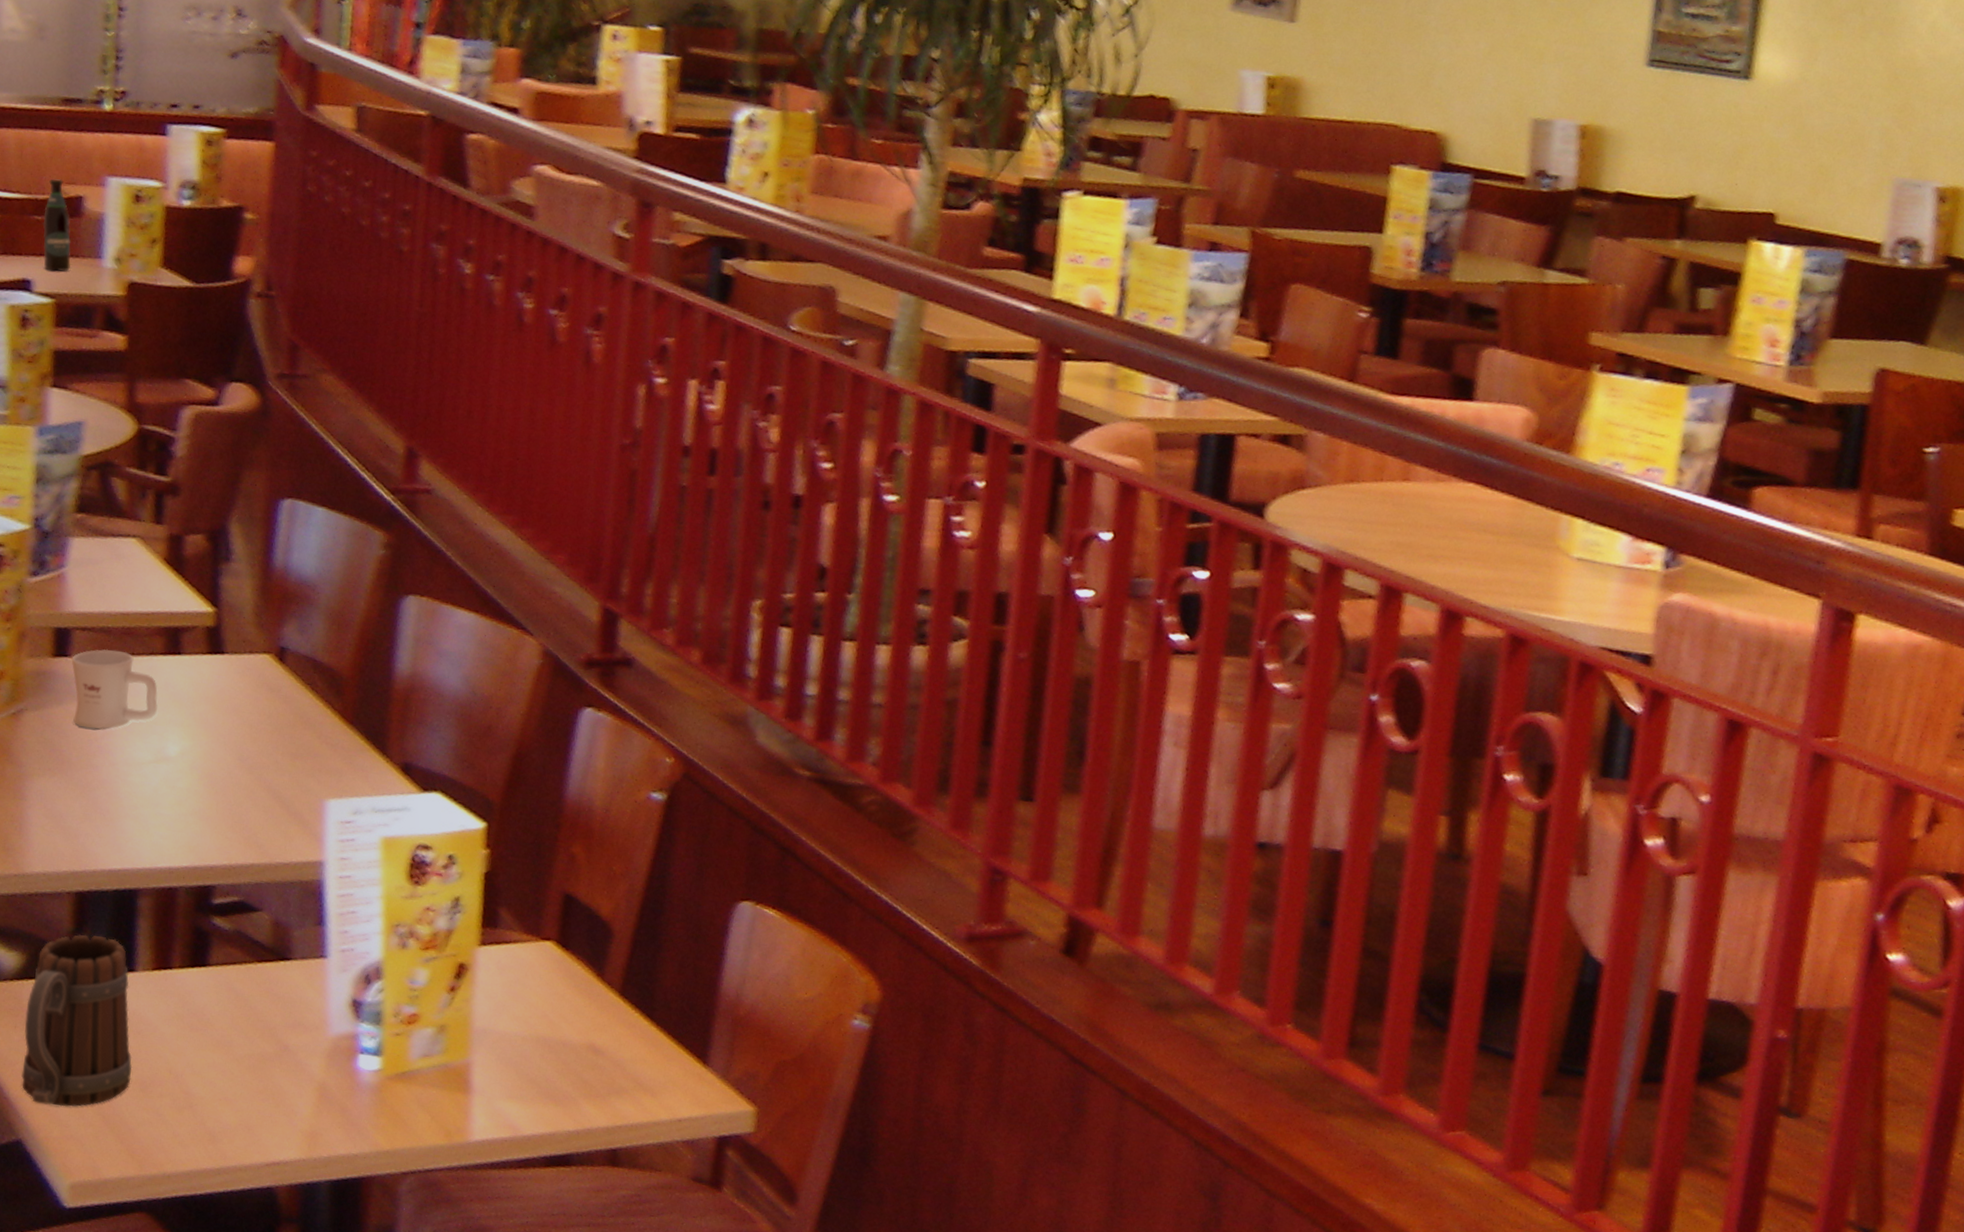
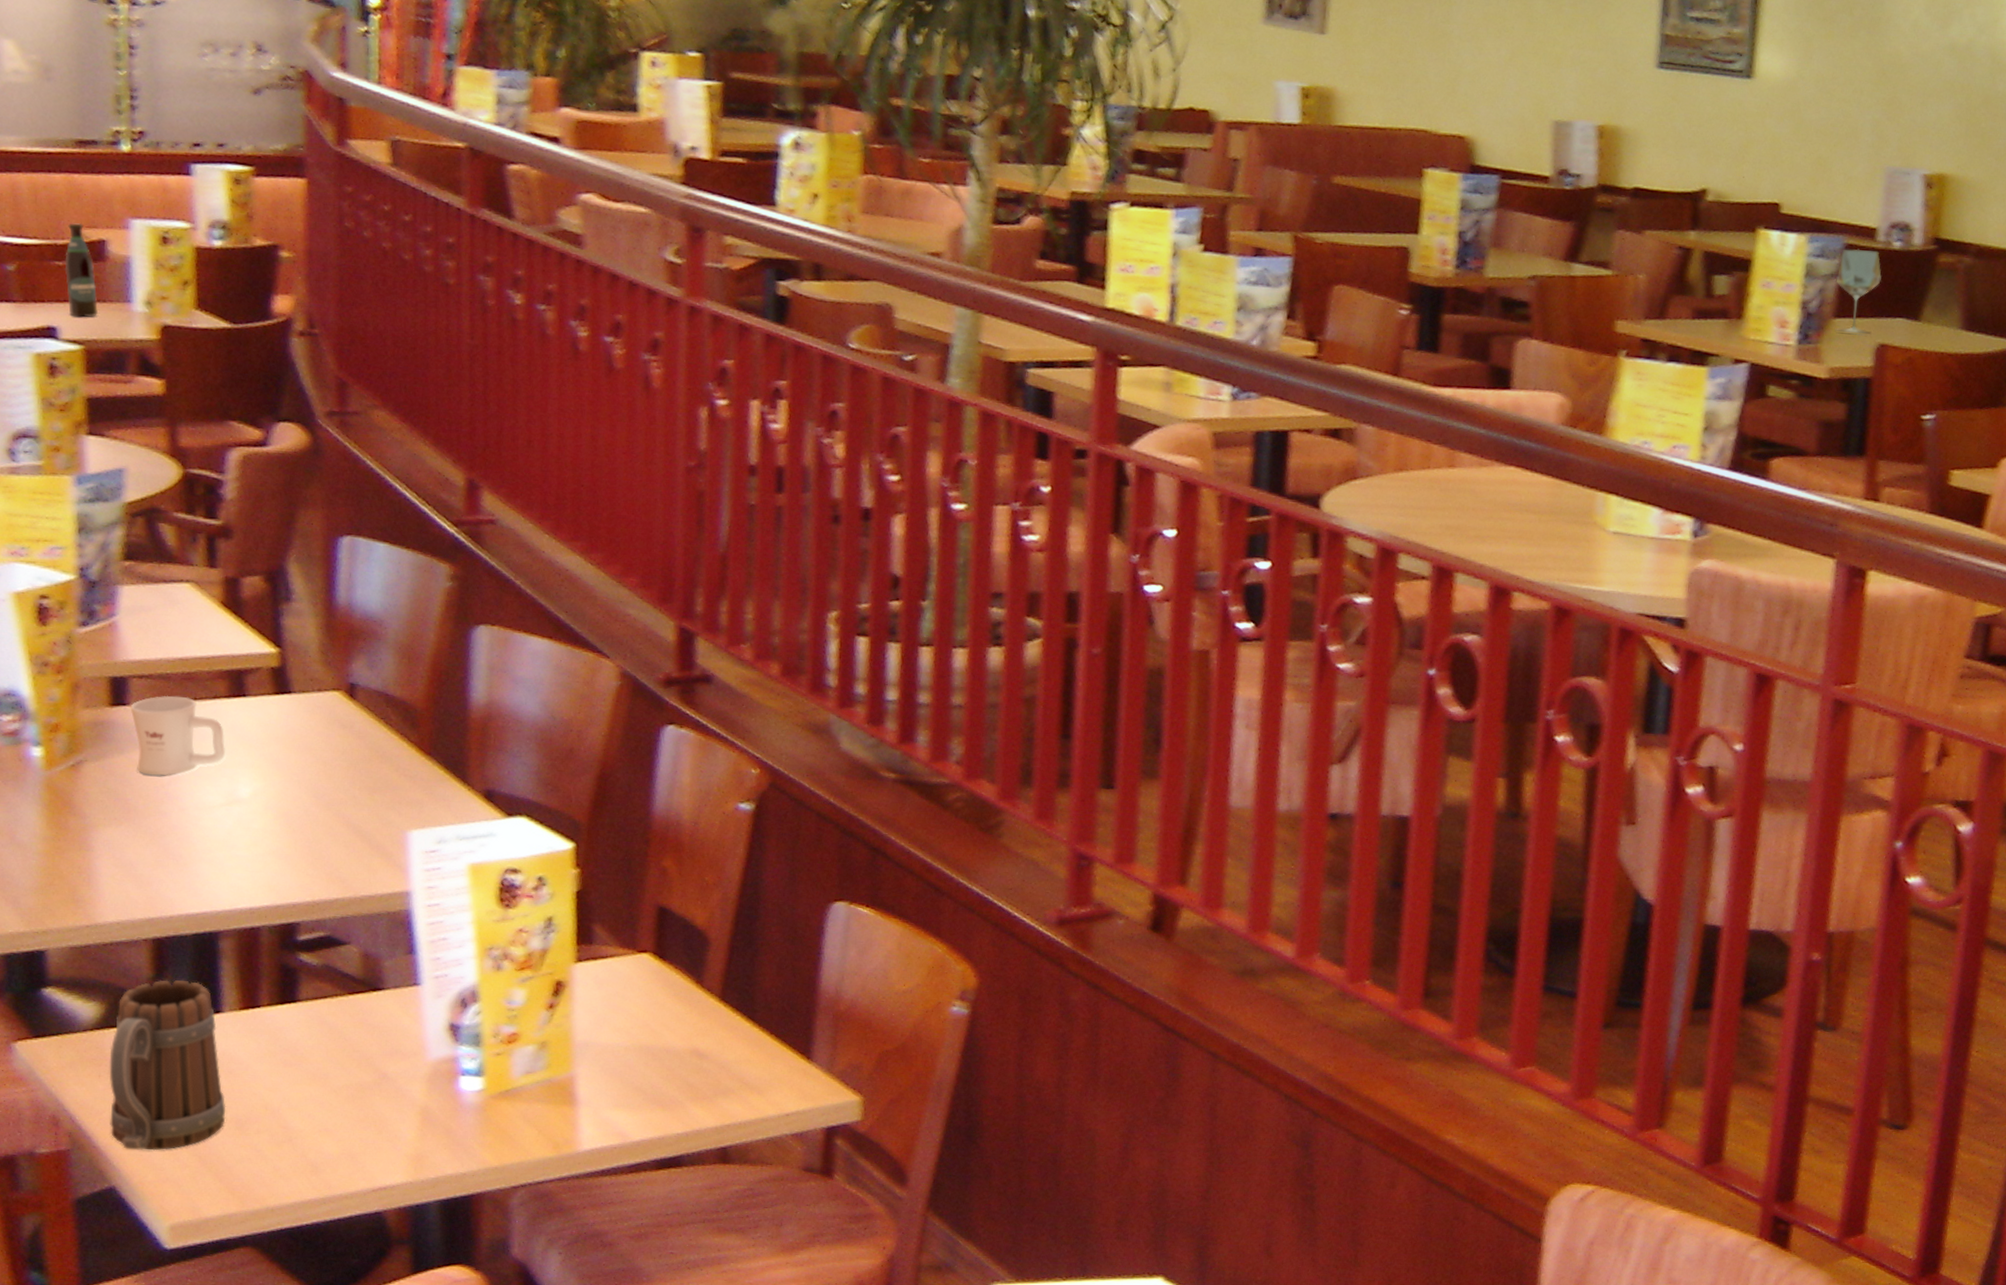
wine glass: none [1830,264,1885,359] -> present [1835,248,1882,336]

